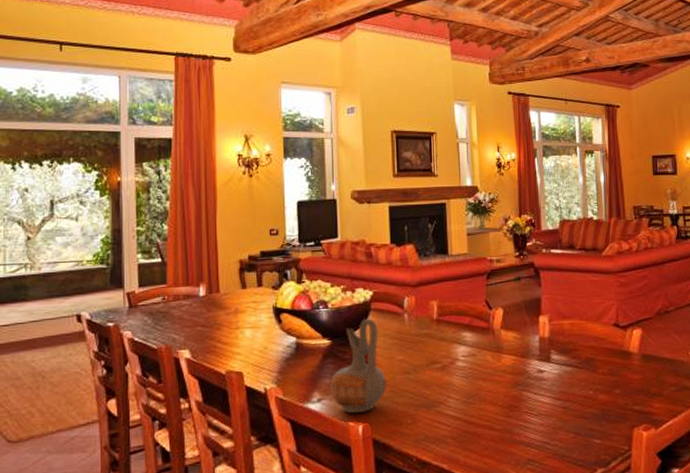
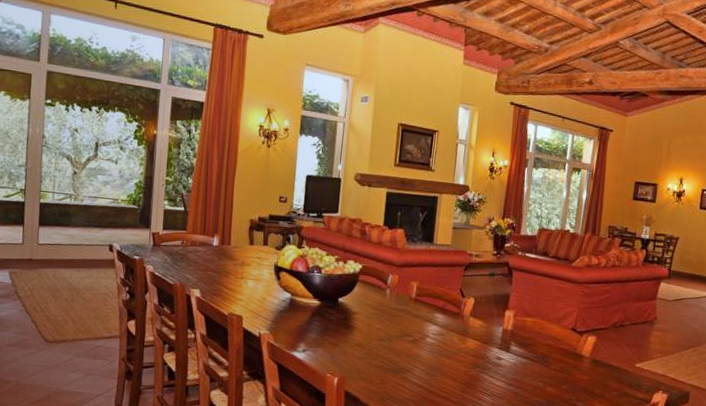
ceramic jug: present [330,318,387,414] -> none [314,287,364,368]

